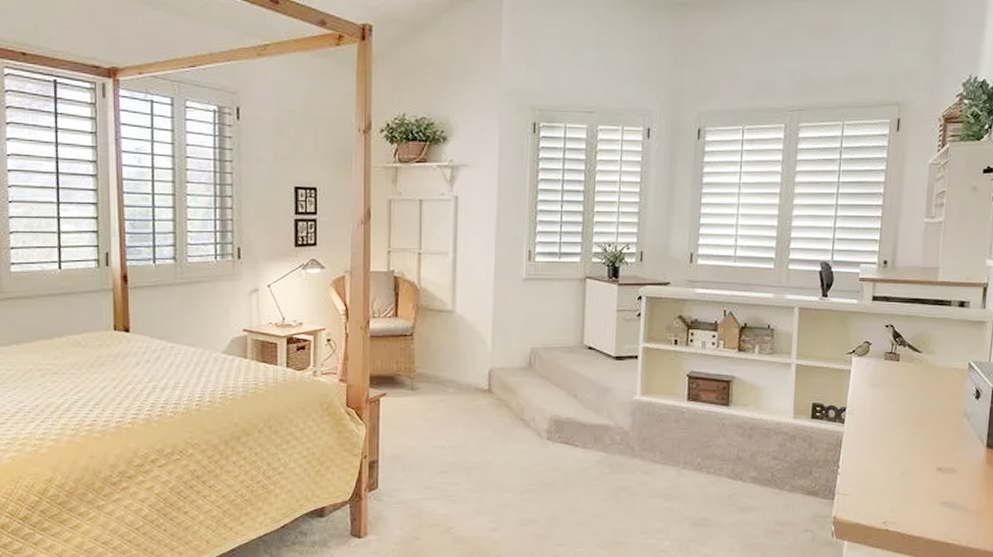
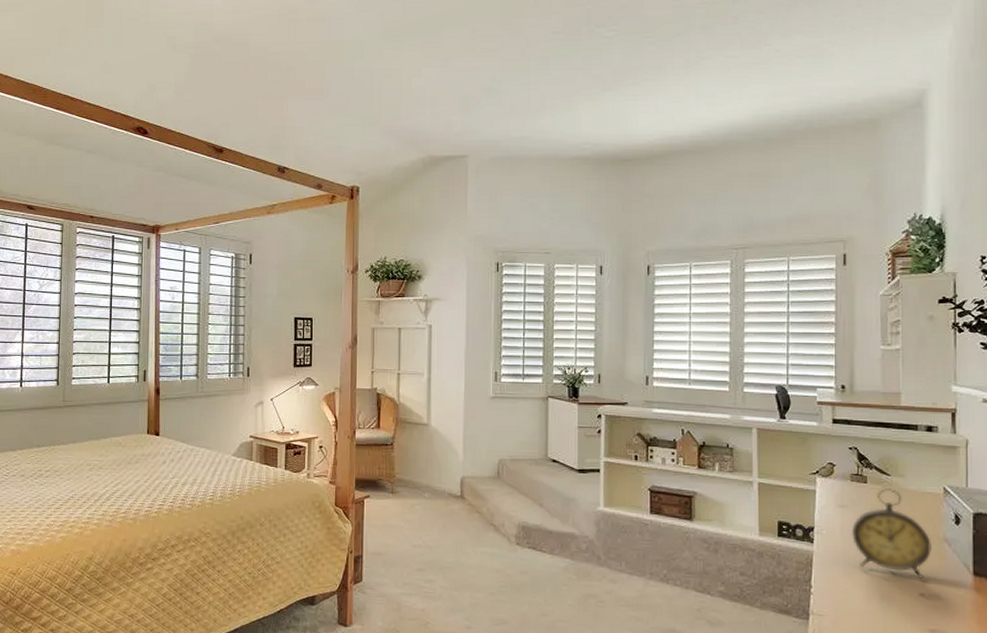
alarm clock: none [880,366,953,453] -> present [851,488,931,579]

